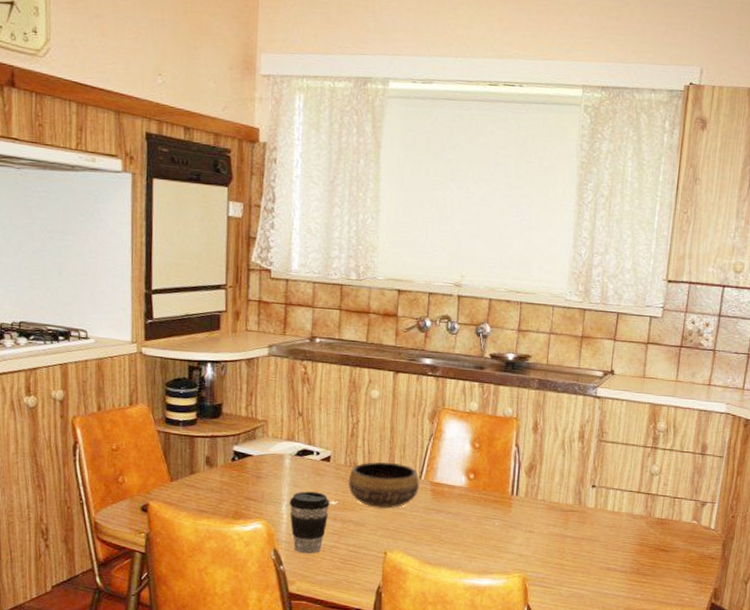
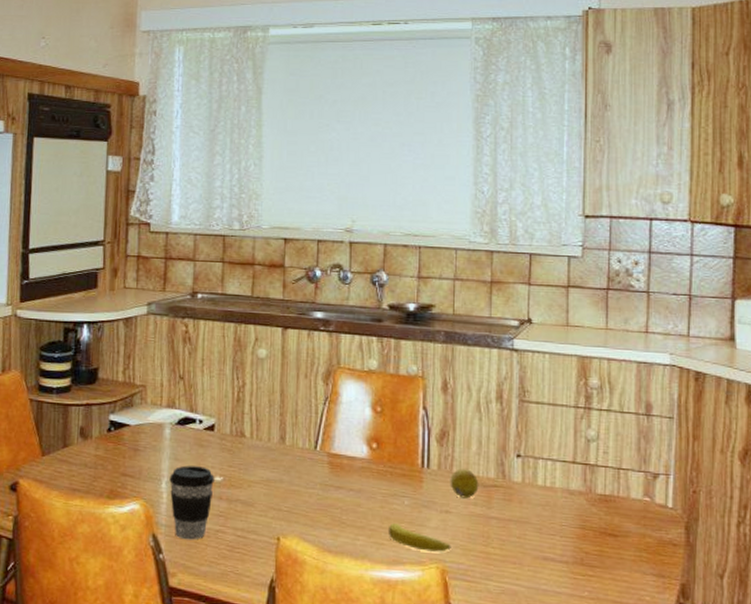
bowl: present [348,461,419,509] -> none [234,430,315,486]
banana: none [479,541,532,564] -> present [387,523,451,552]
fruit: none [534,496,559,521] -> present [450,469,479,499]

